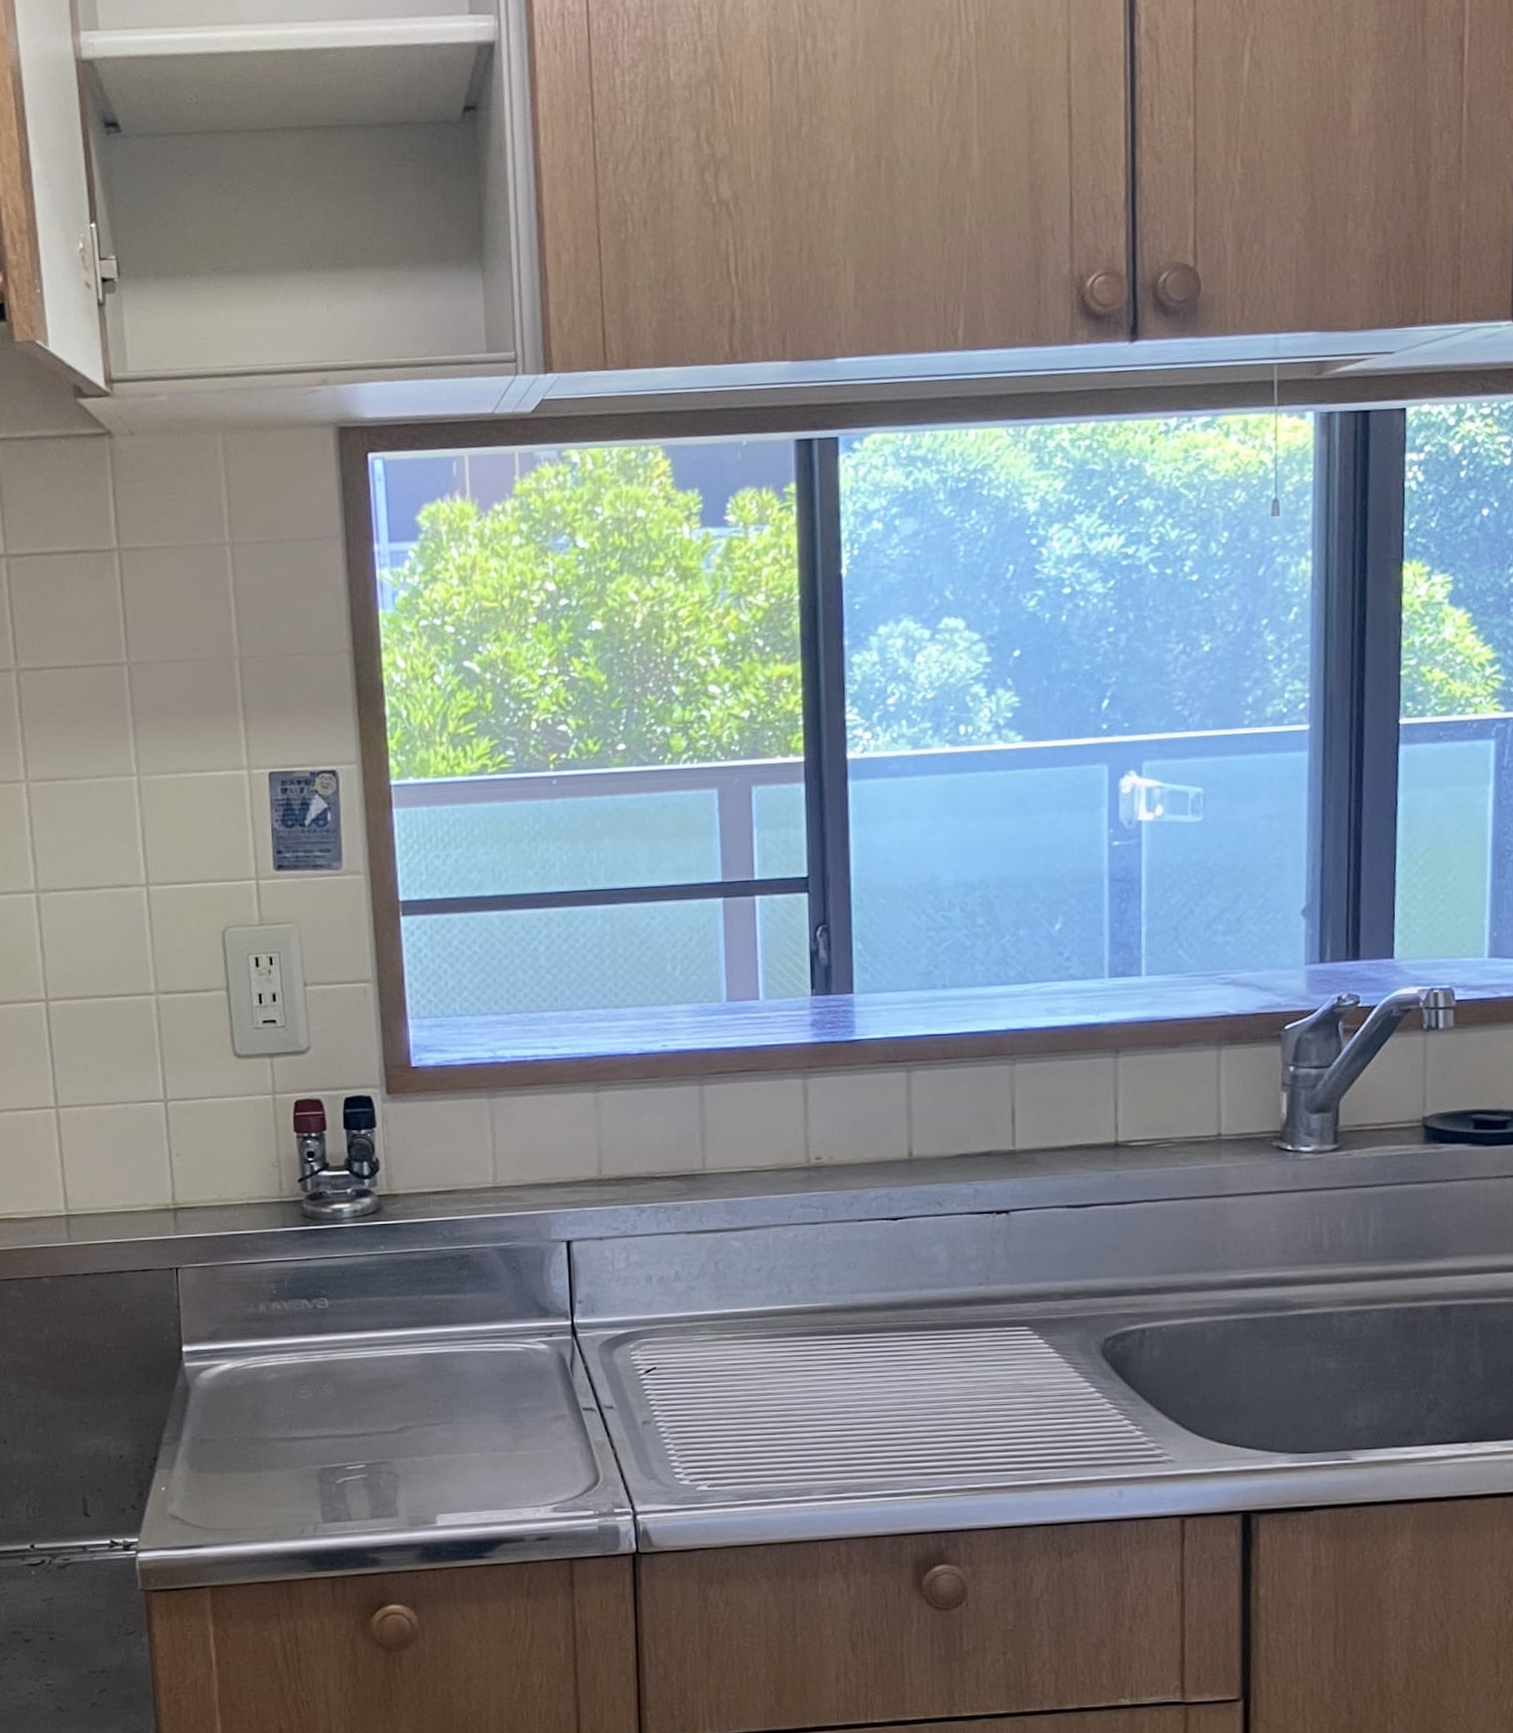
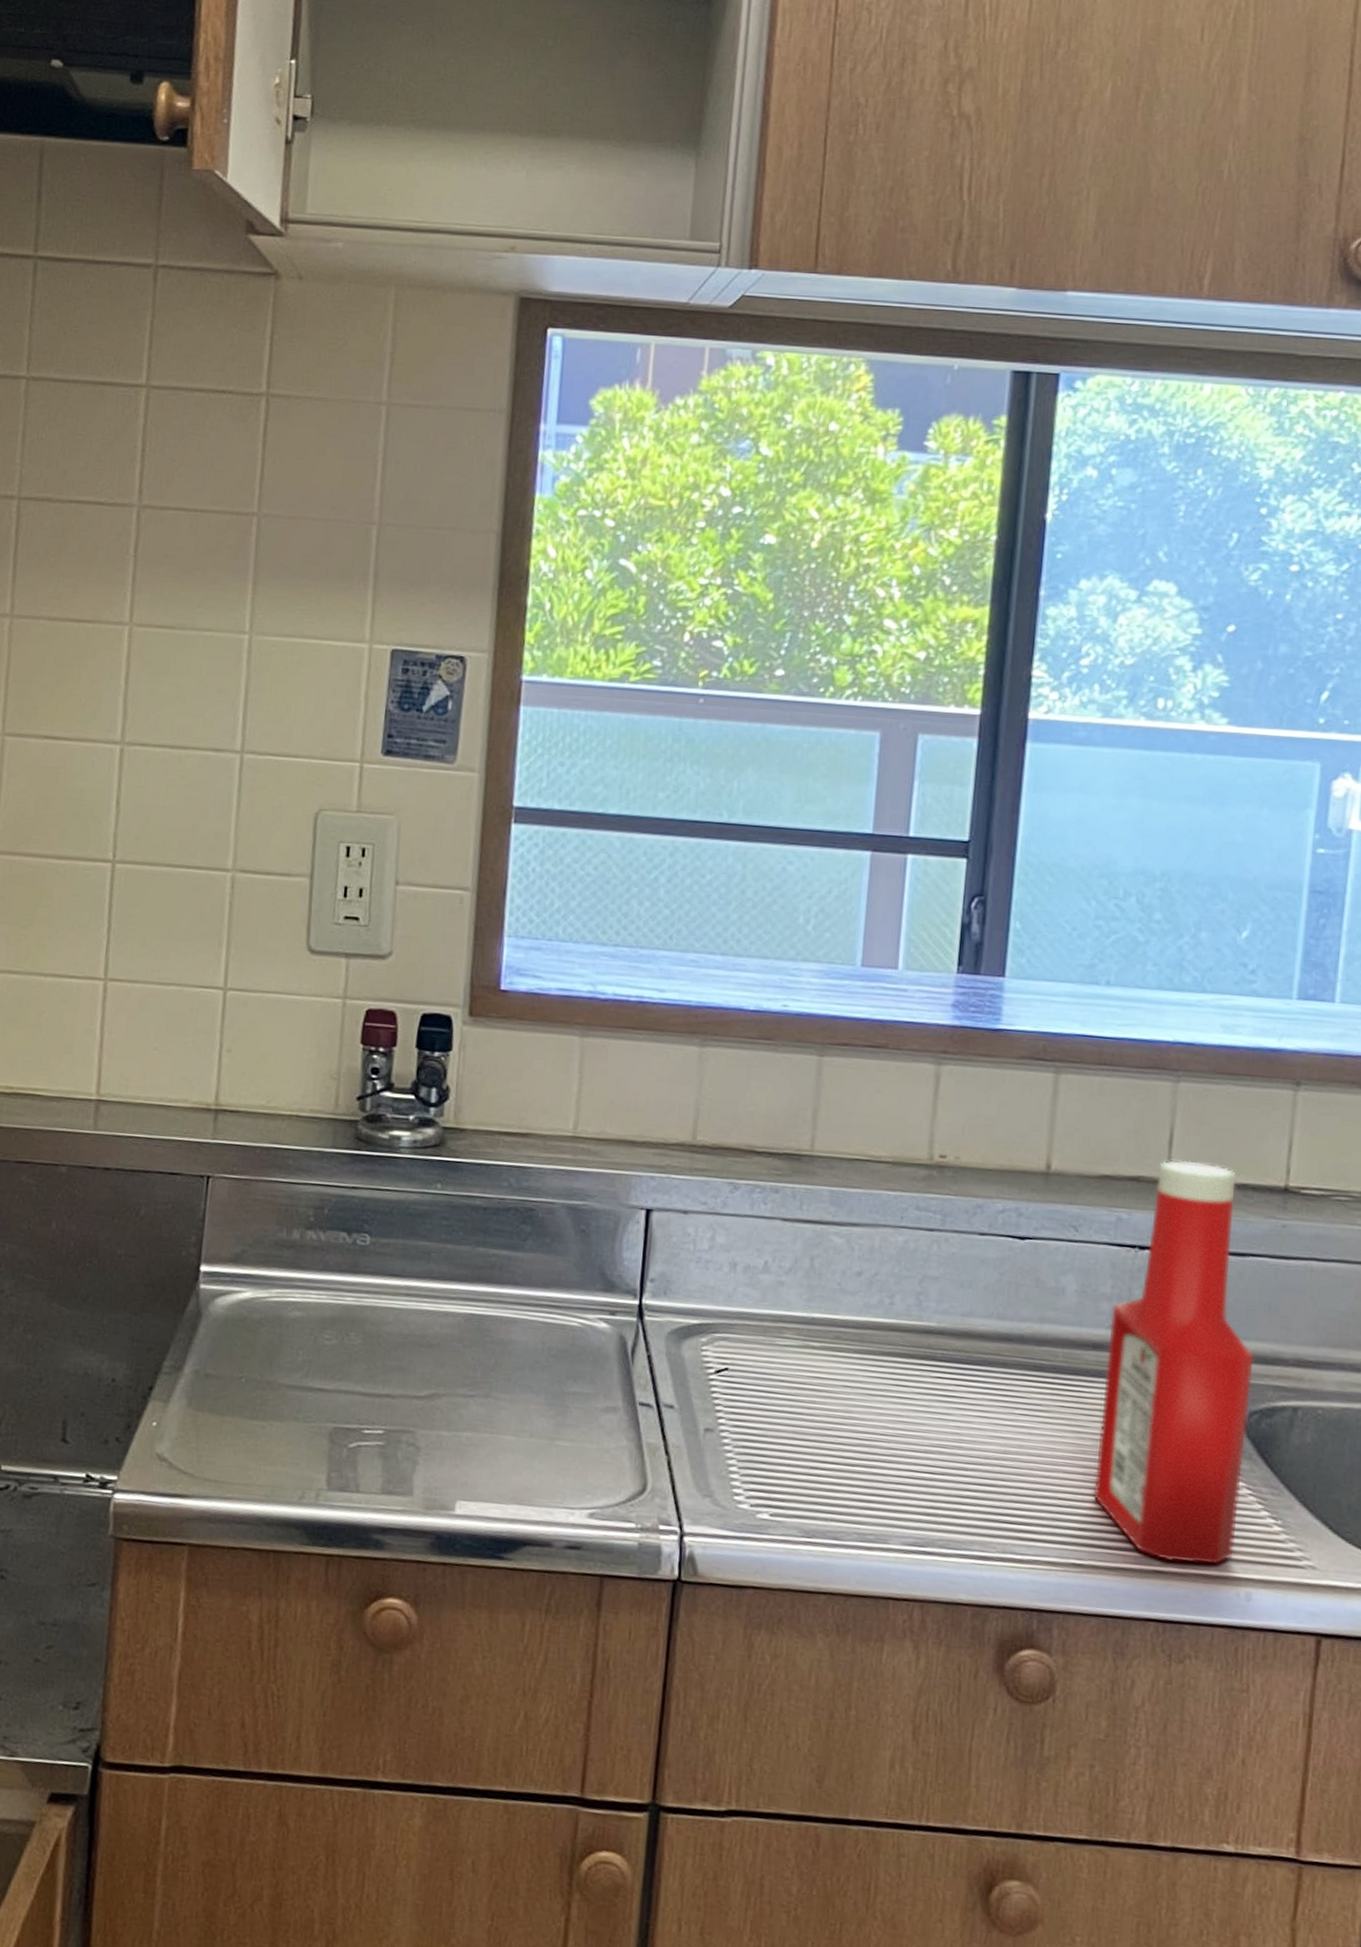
ketchup bottle: none [978,1132,1105,1475] -> present [1093,1161,1255,1565]

